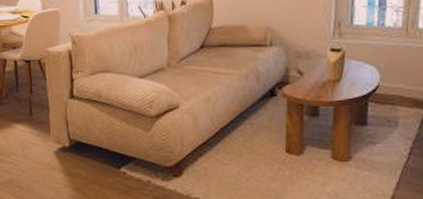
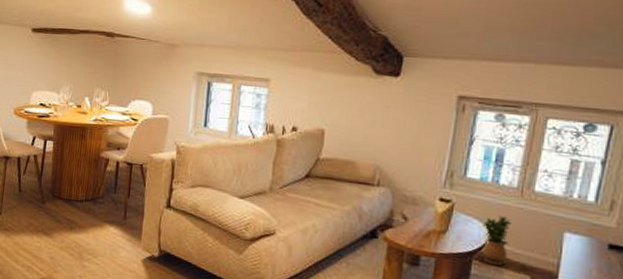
potted plant: none [373,56,401,104] -> present [481,215,512,265]

